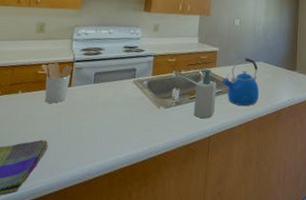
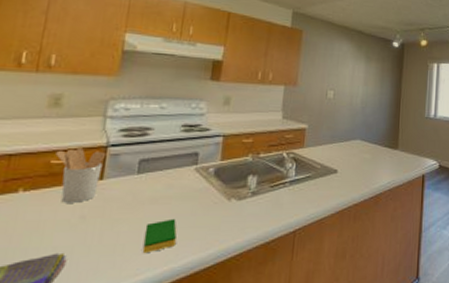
dish sponge: none [97,119,121,146] -> present [142,218,177,254]
soap bottle: present [193,68,217,119] -> none [274,150,305,210]
kettle: present [222,58,260,106] -> none [311,136,356,191]

